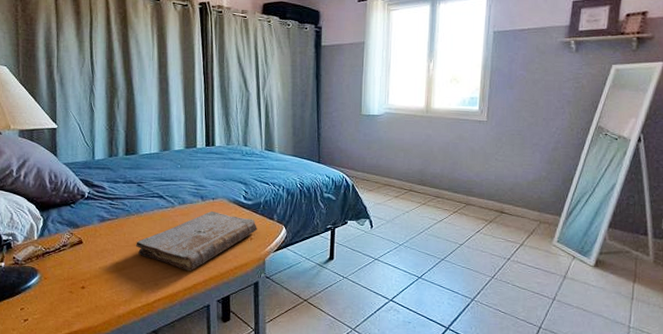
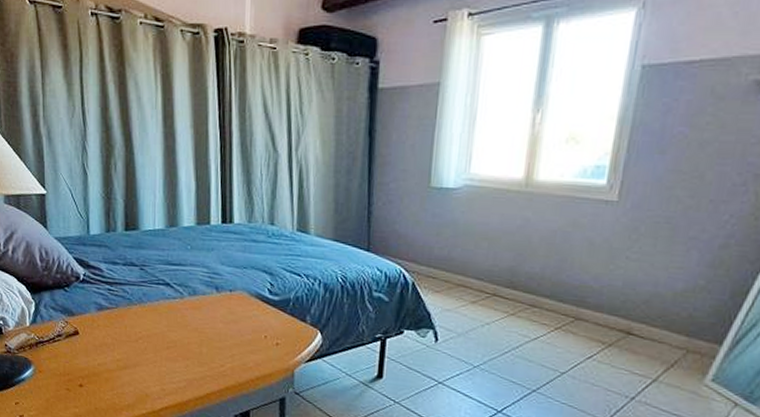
book: present [135,210,257,272] -> none [138,305,285,378]

